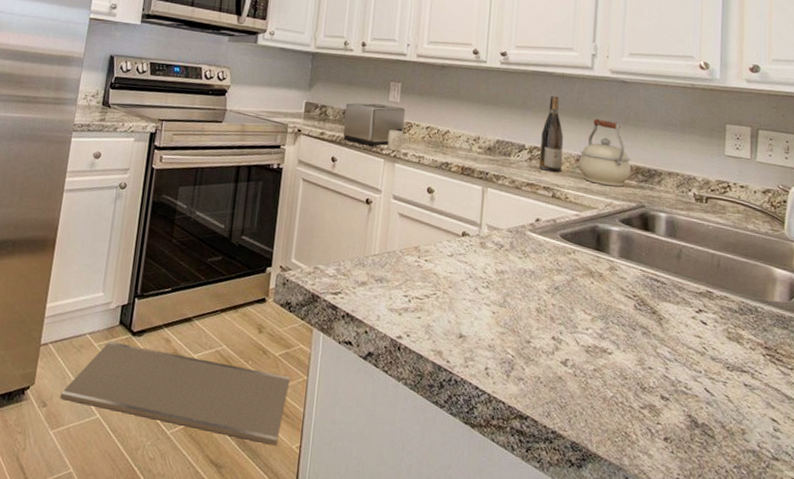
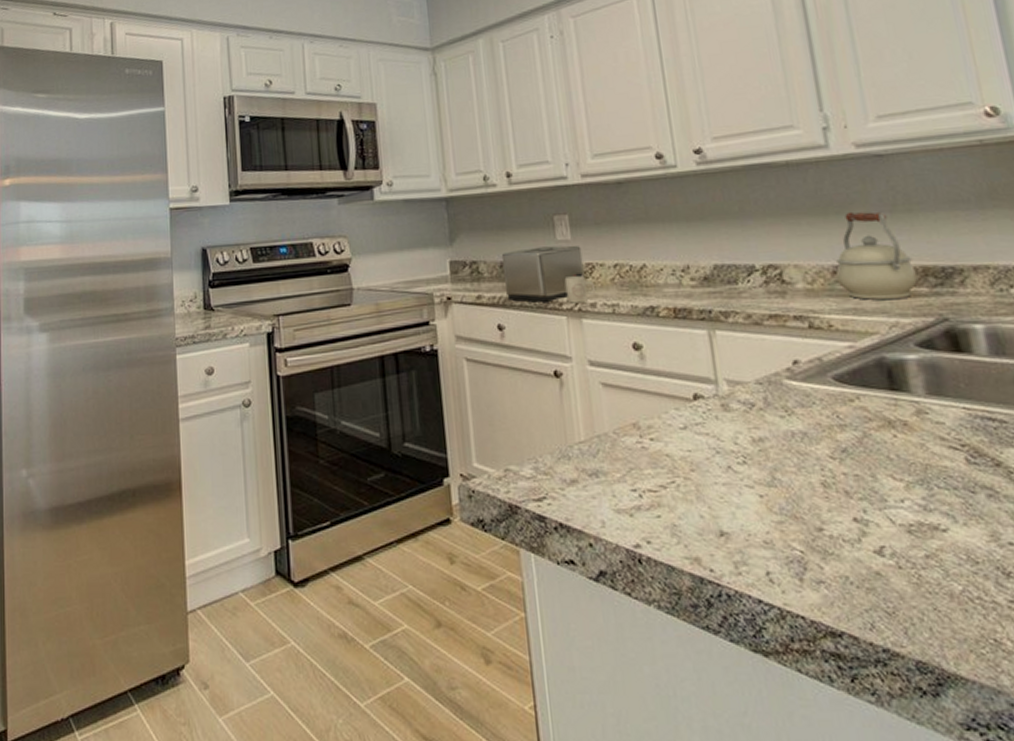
door mat: present [60,341,291,446] -> none [222,597,504,708]
wine bottle: present [539,96,564,172] -> none [774,192,815,294]

